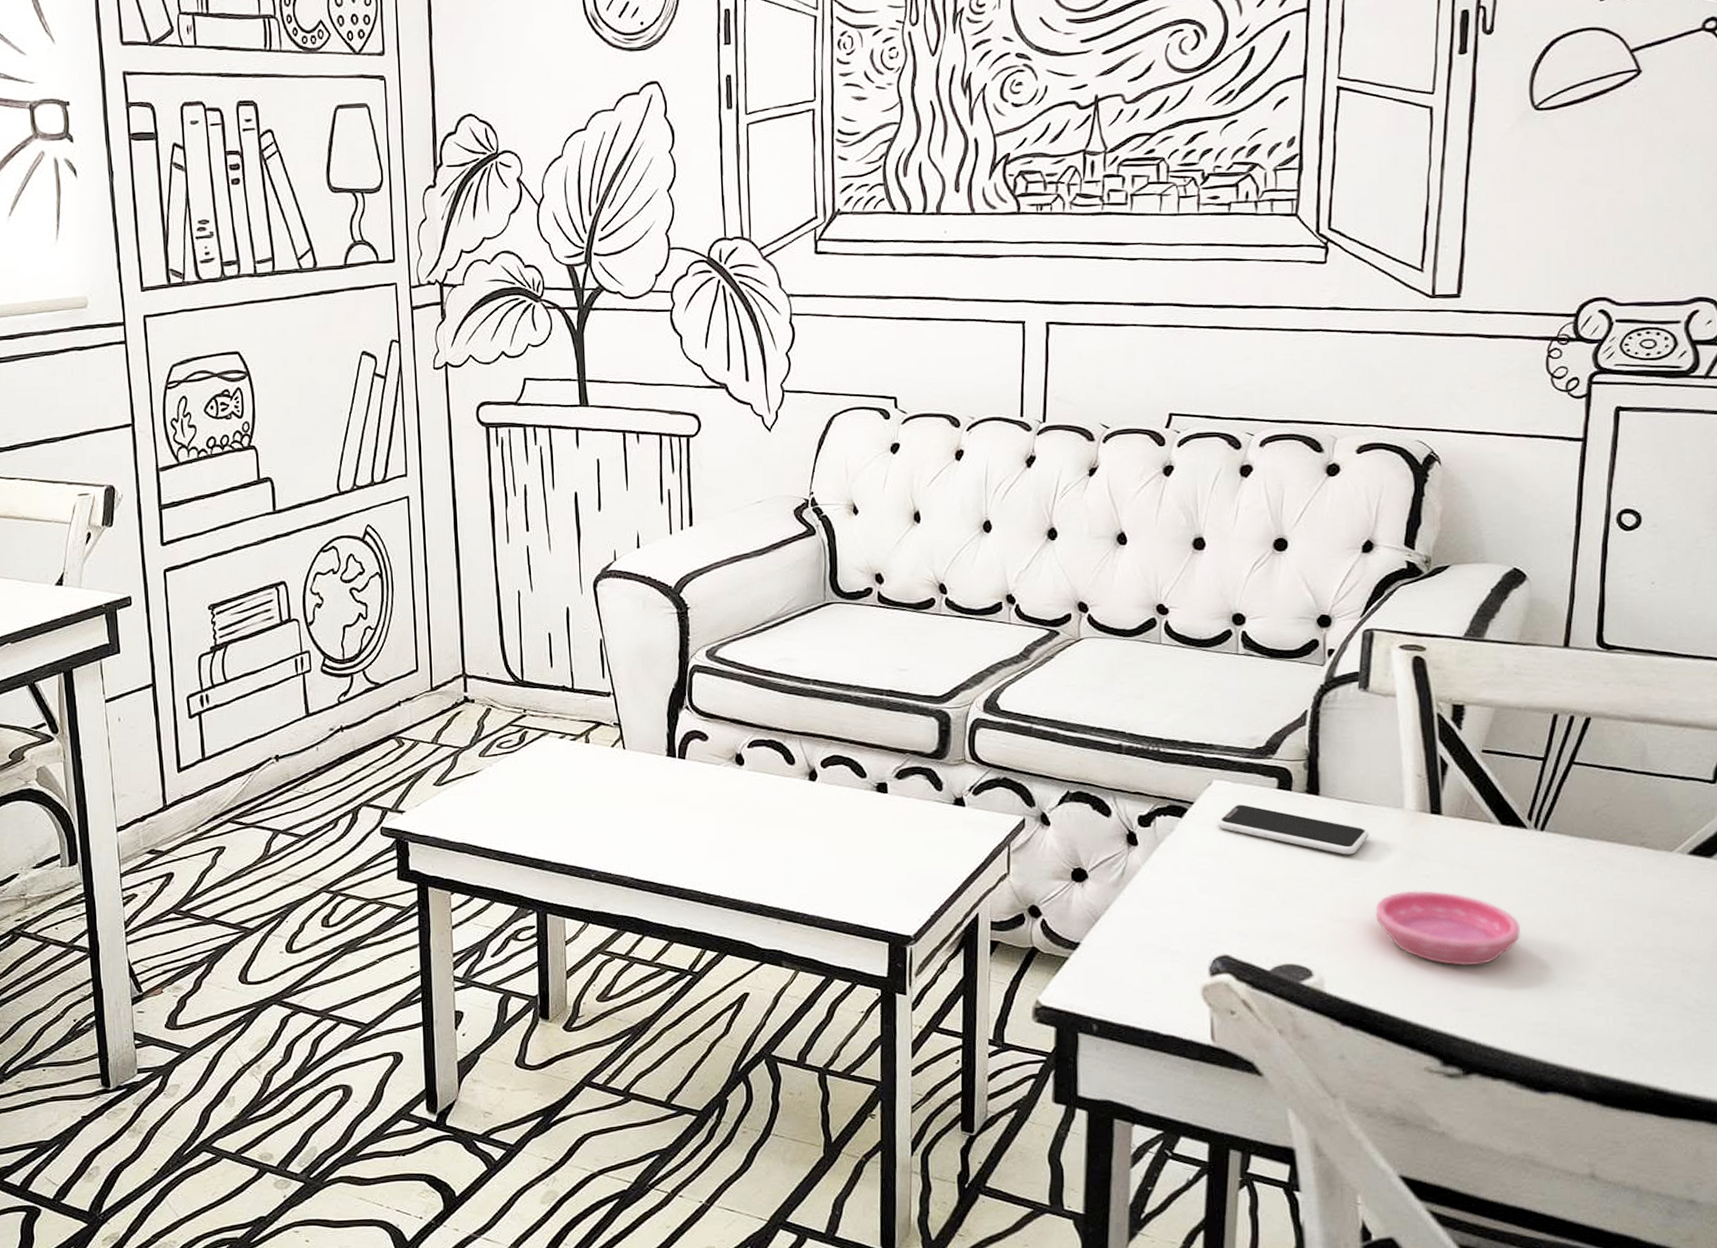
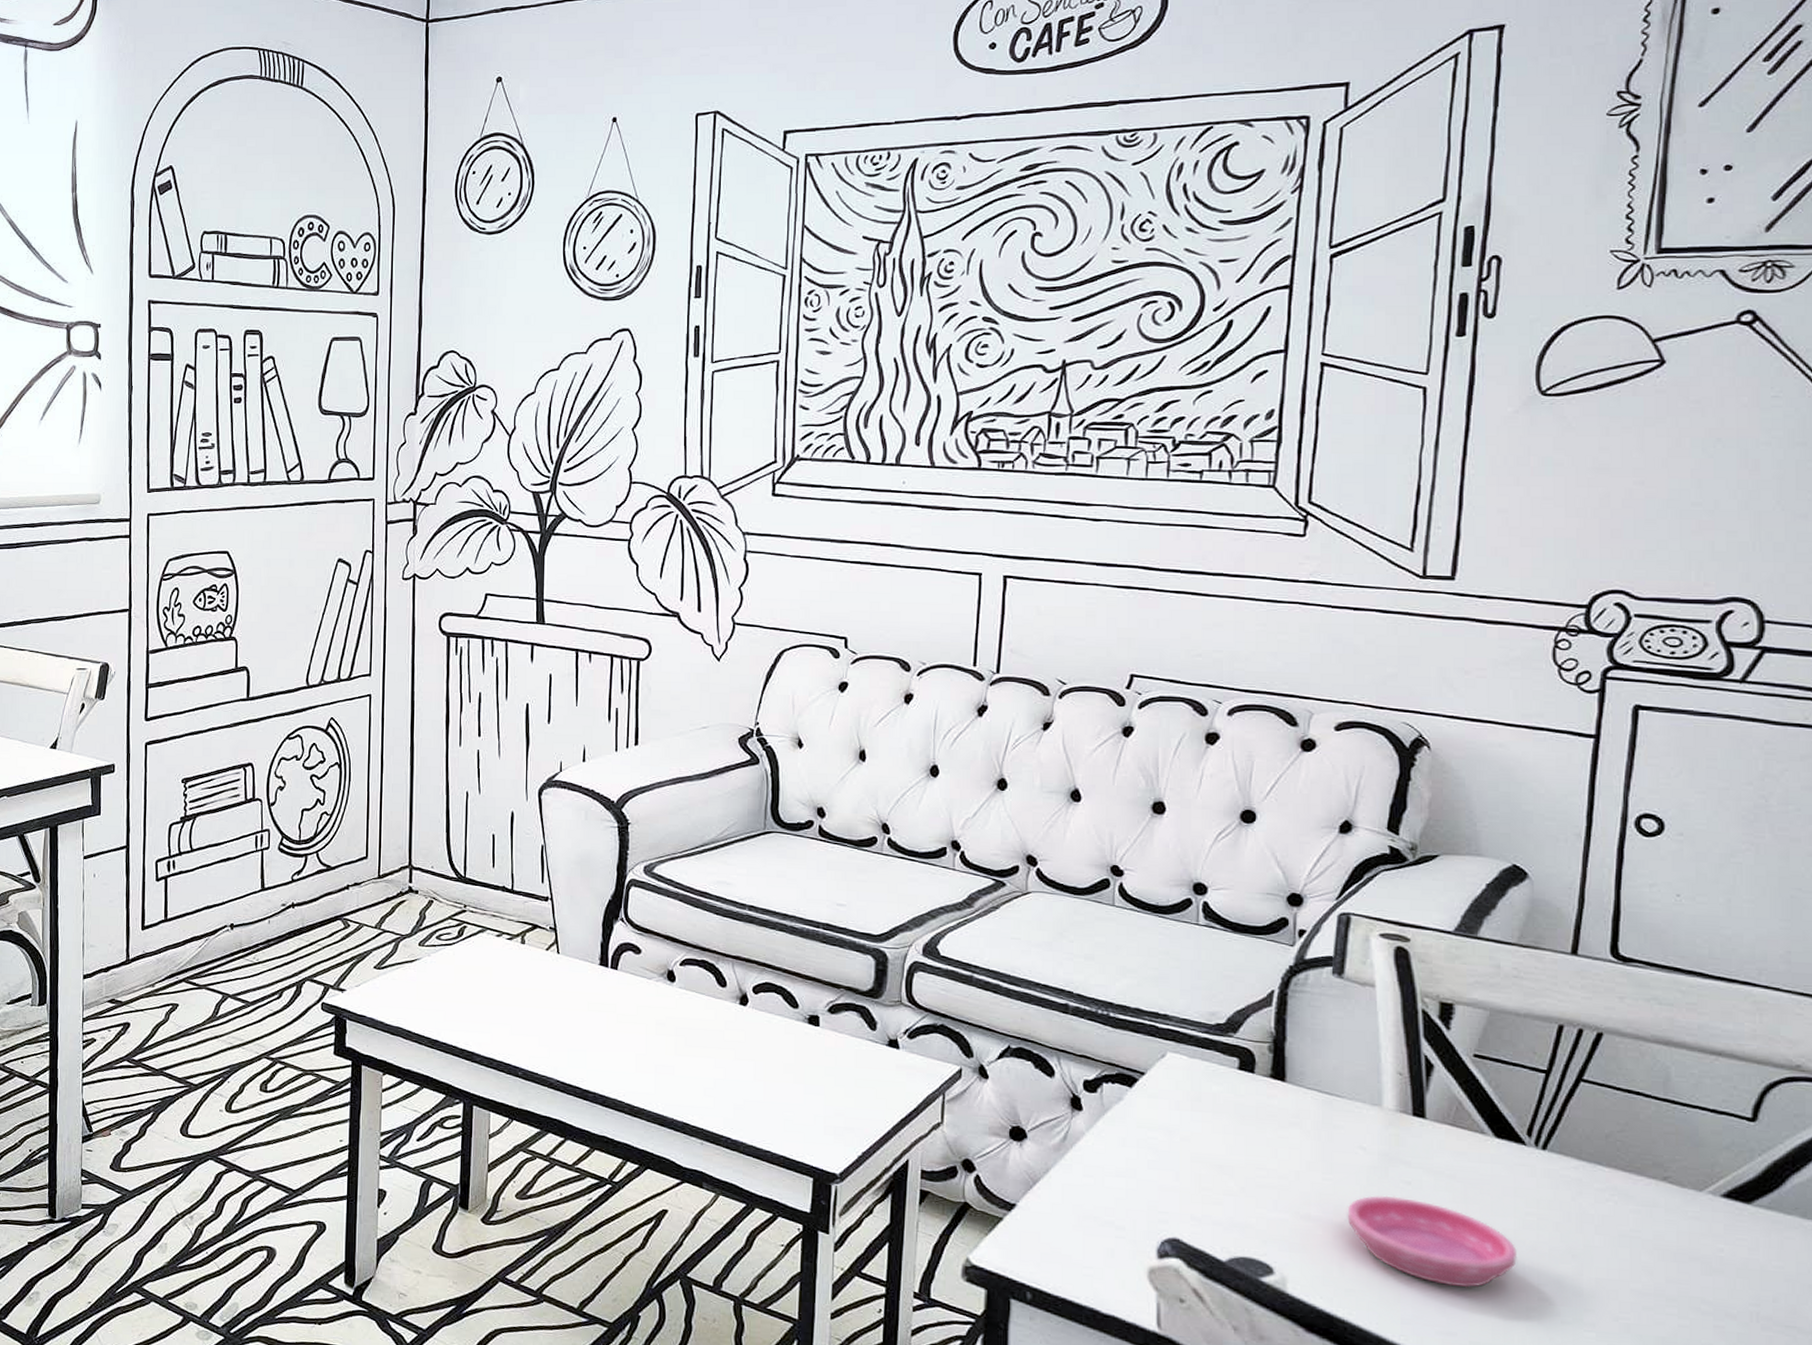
smartphone: present [1217,804,1369,855] -> none [1170,1081,1341,1149]

